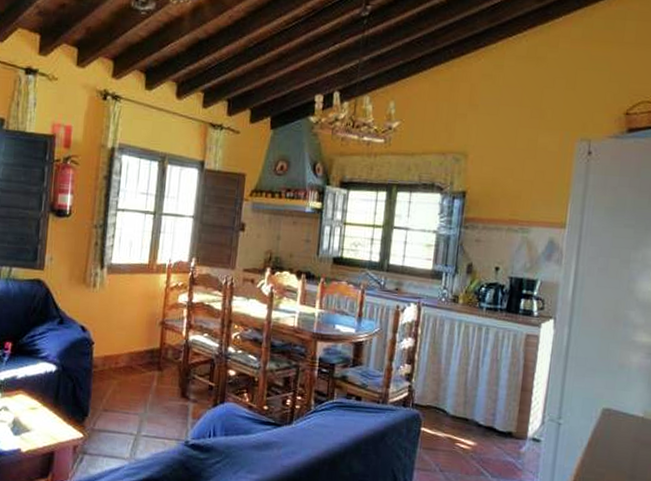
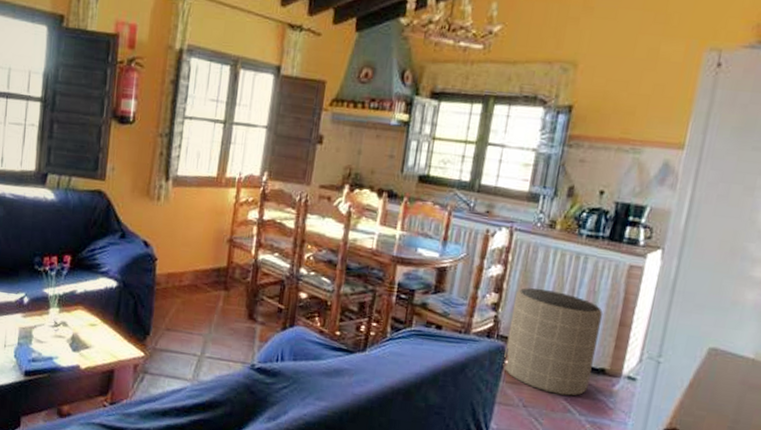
trash can: none [419,358,507,459] -> present [503,287,603,396]

